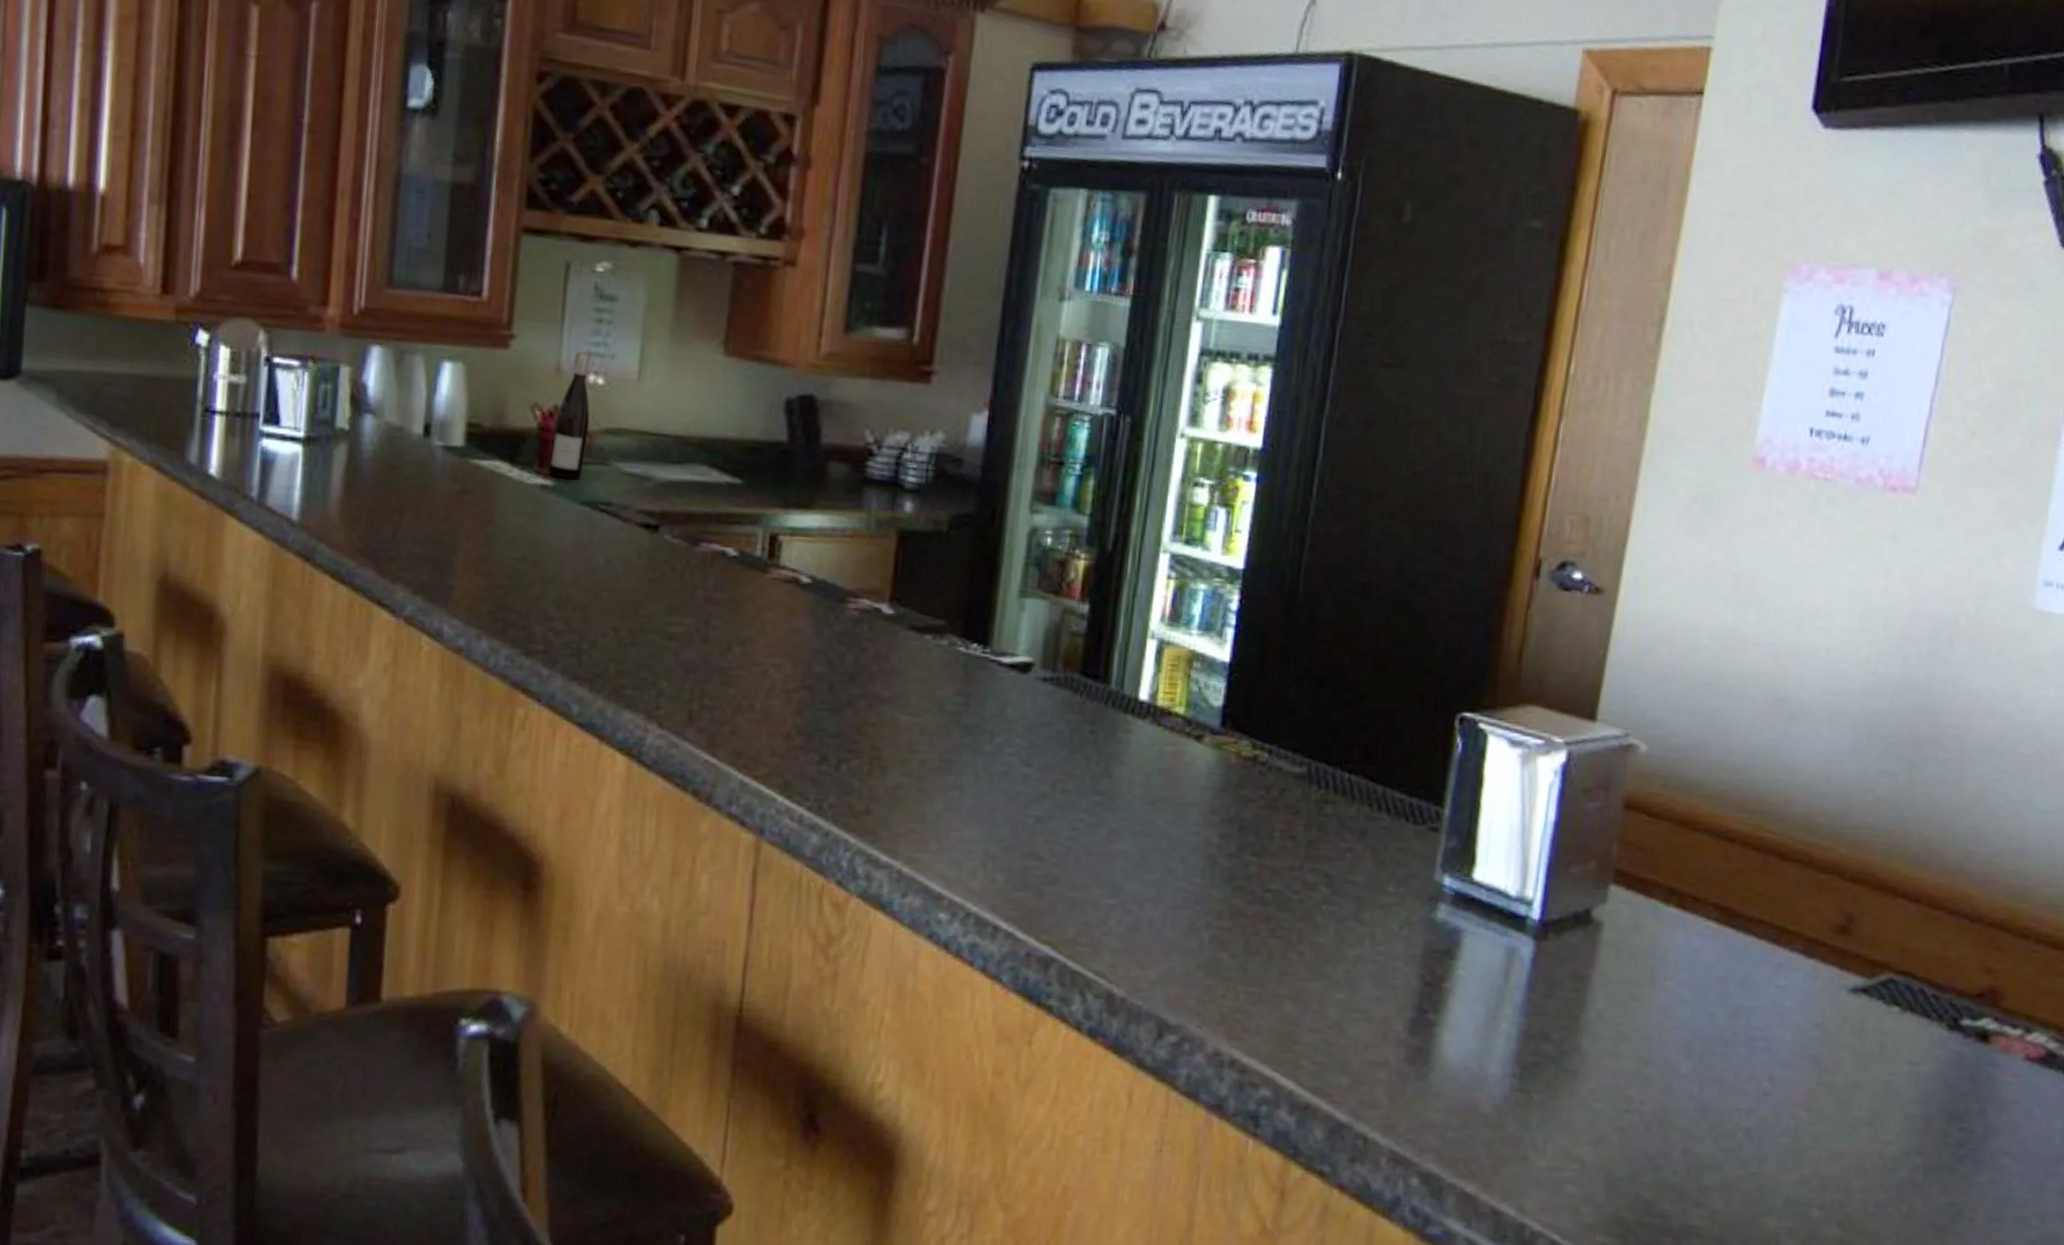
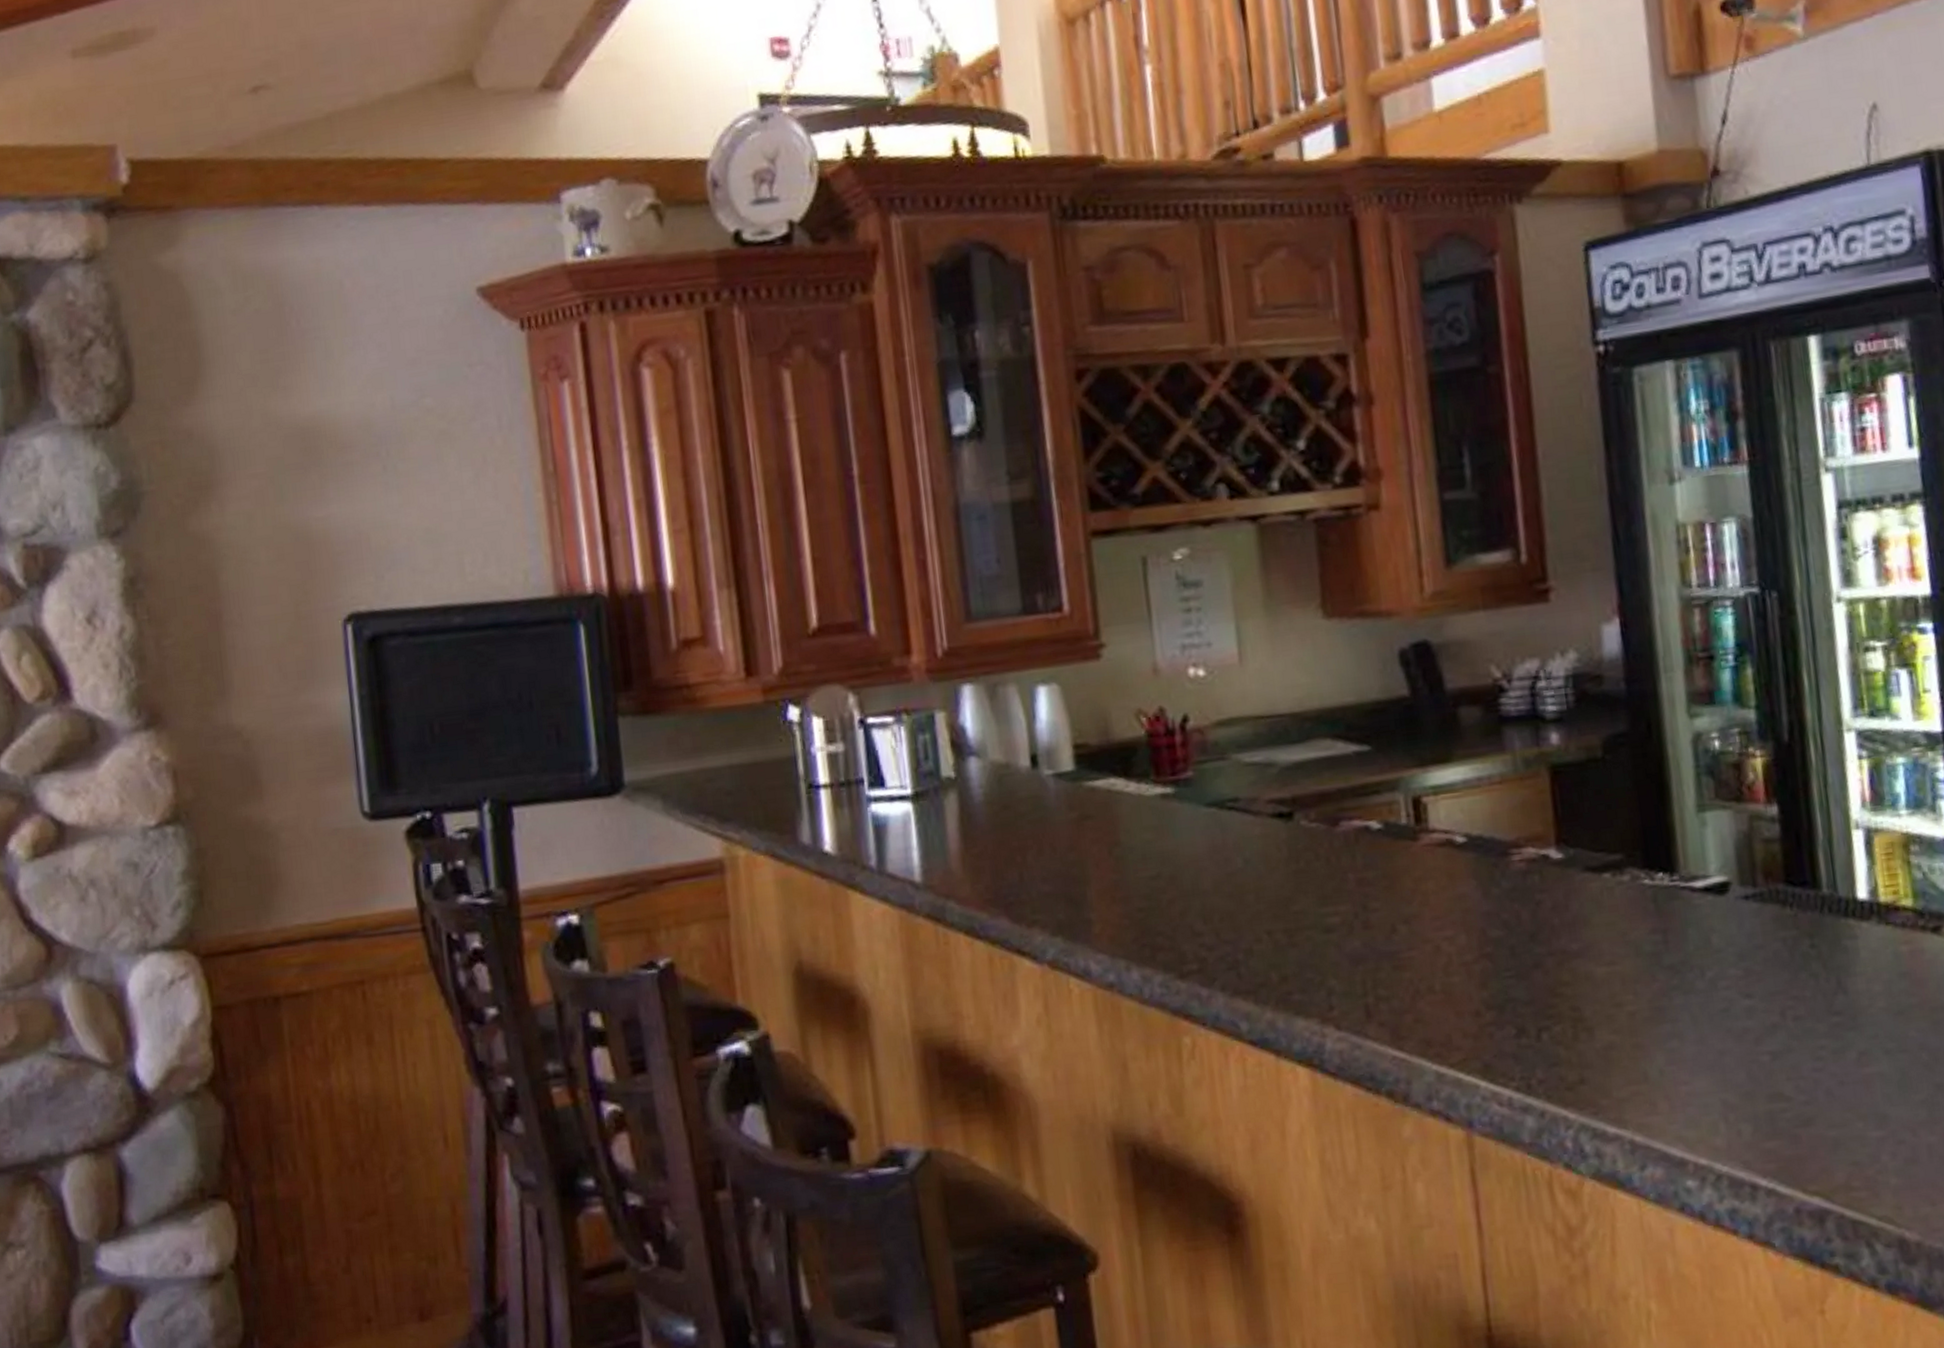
bottle: present [548,352,591,480] -> none [1162,646,1201,783]

